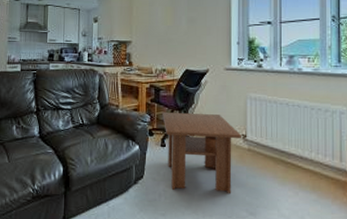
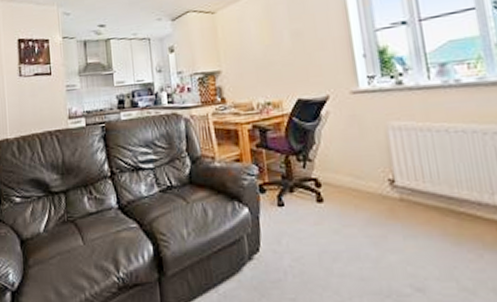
coffee table: present [162,112,242,193] -> none [274,155,389,264]

